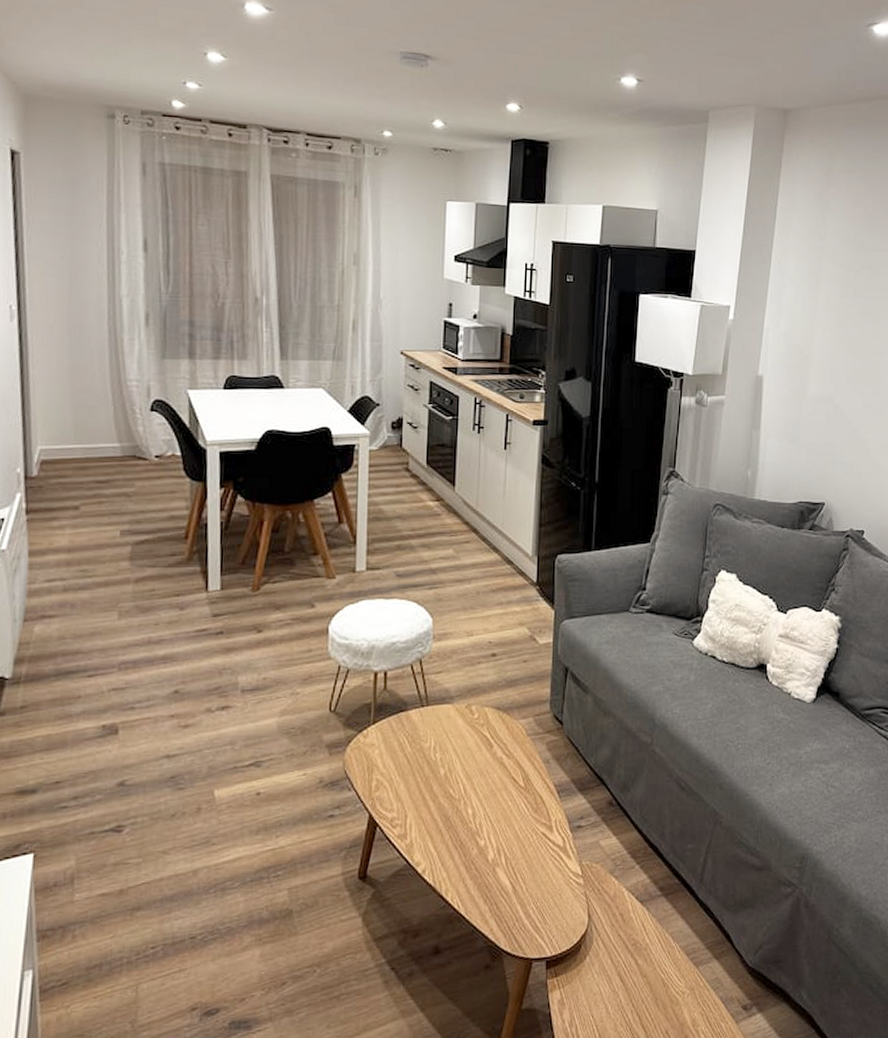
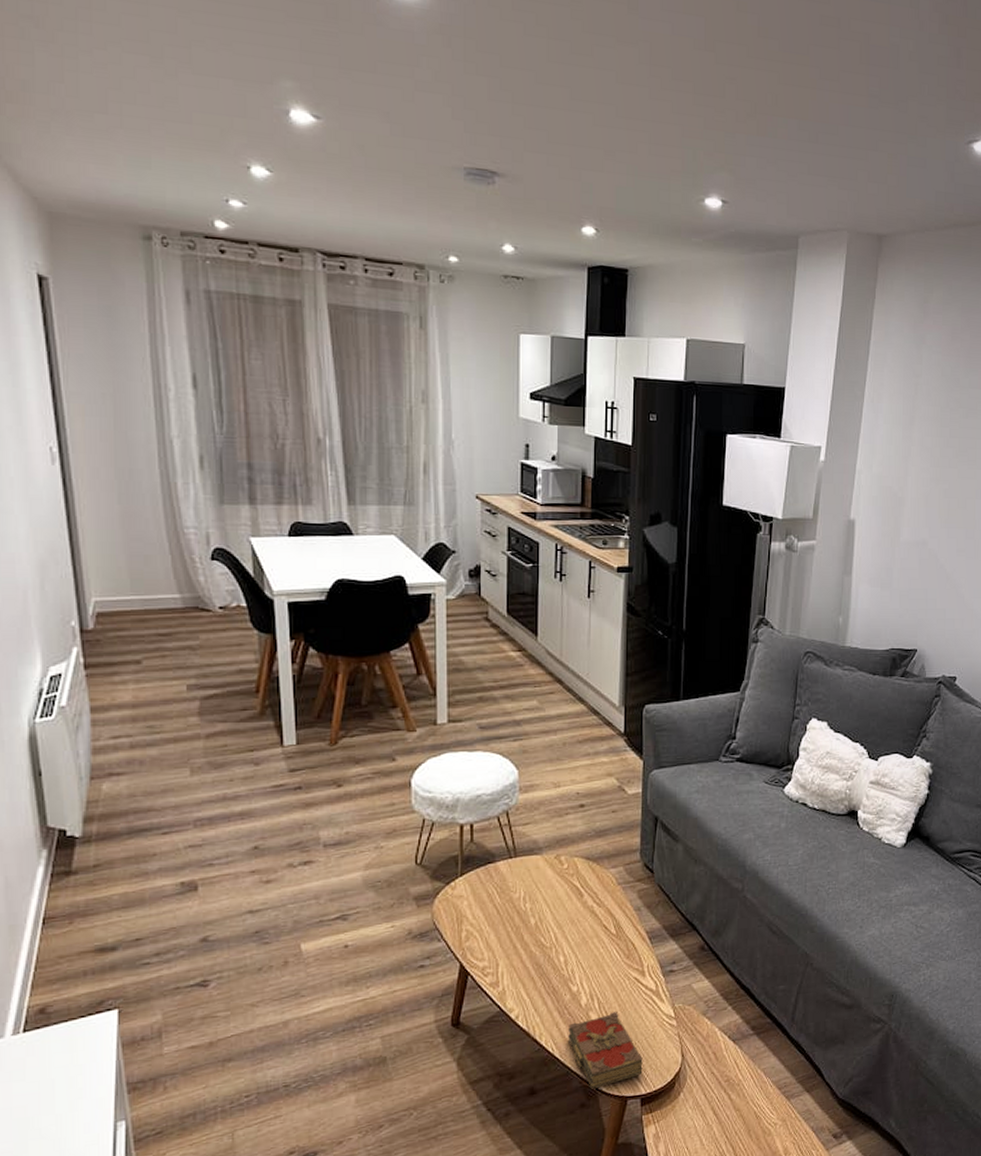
book: none [474,868,549,950] -> present [568,1012,643,1089]

